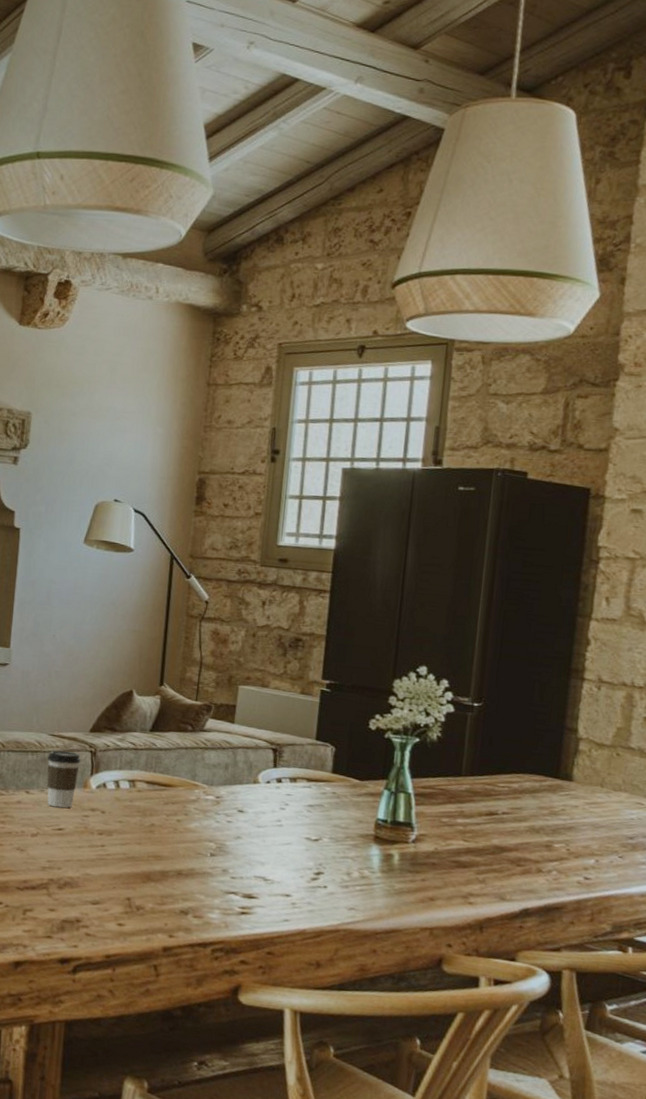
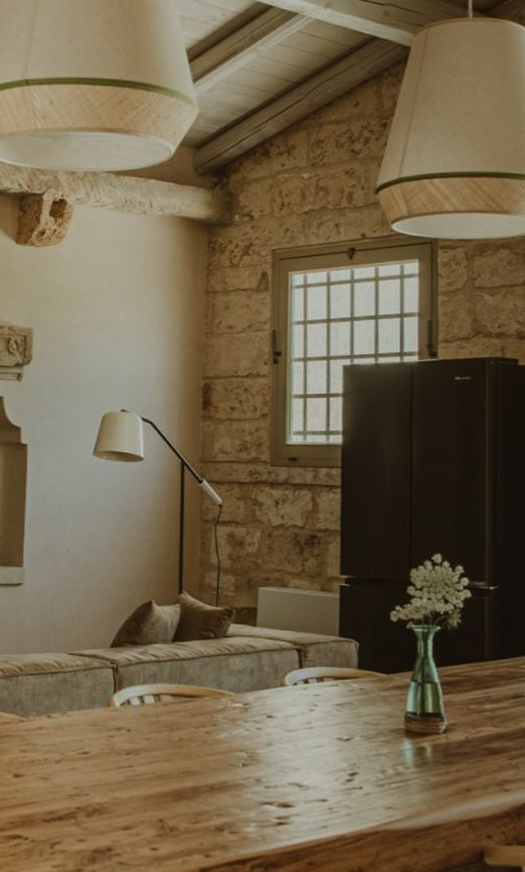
coffee cup: present [47,750,81,808] -> none [68,669,102,730]

